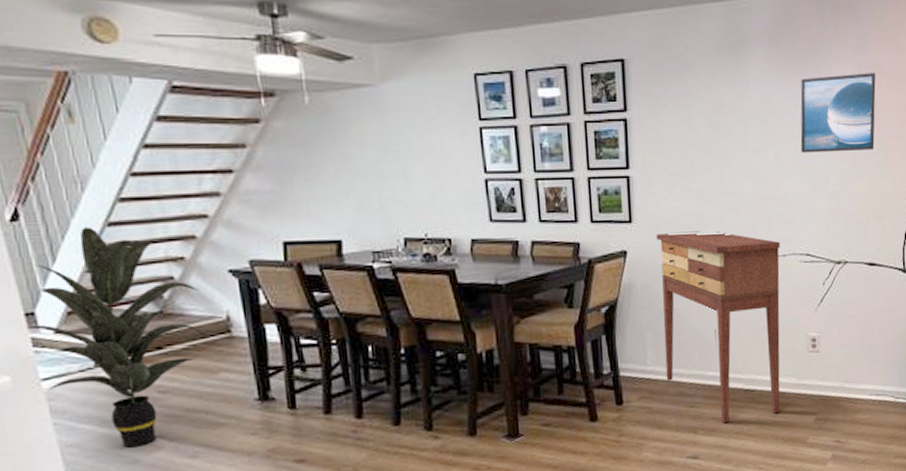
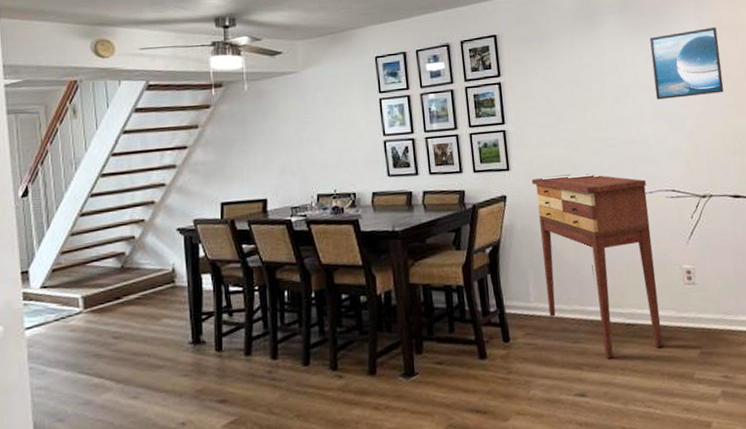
indoor plant: present [25,227,207,448] -> none [20,199,155,390]

